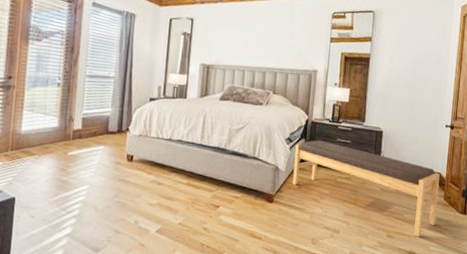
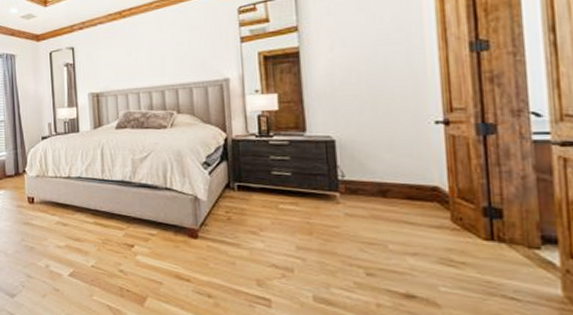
bench: present [292,140,440,237] -> none [216,160,442,275]

